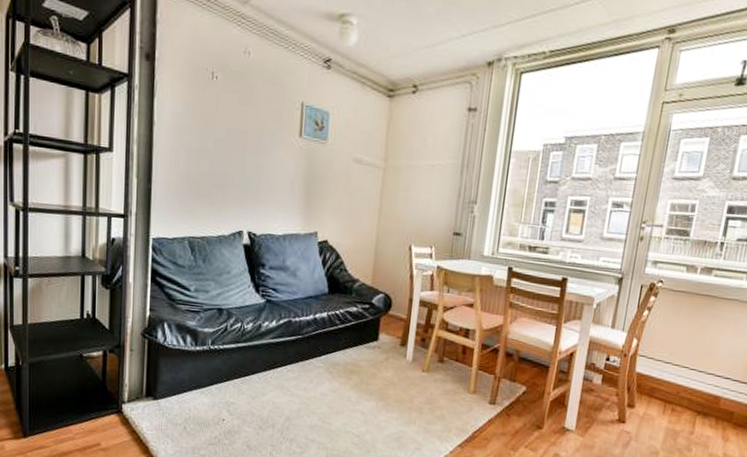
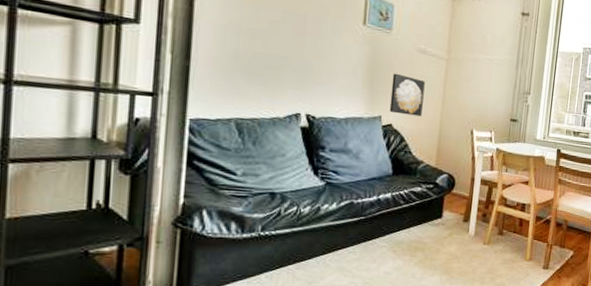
wall art: none [325,186,361,232] -> present [389,73,425,117]

